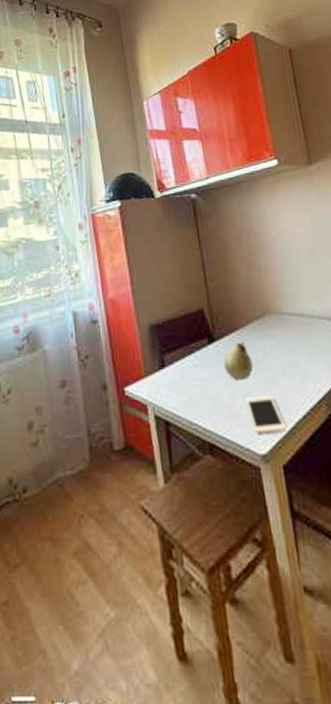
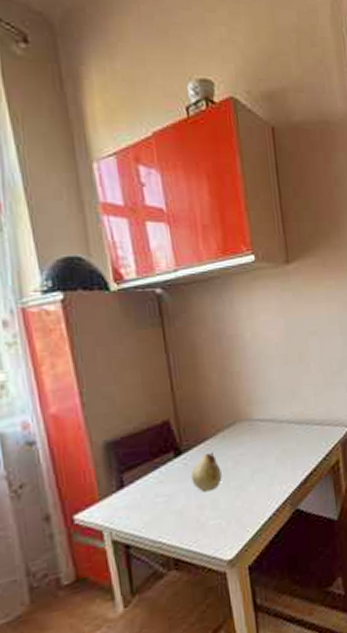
cell phone: present [245,394,286,434] -> none [213,501,252,541]

